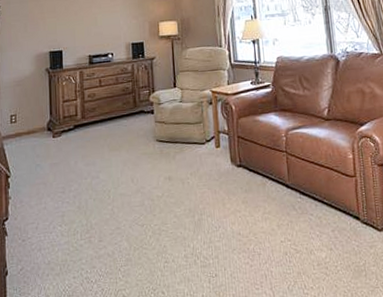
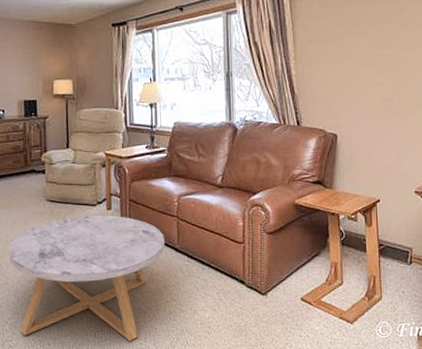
coffee table: none [120,153,276,286] -> present [9,215,165,341]

